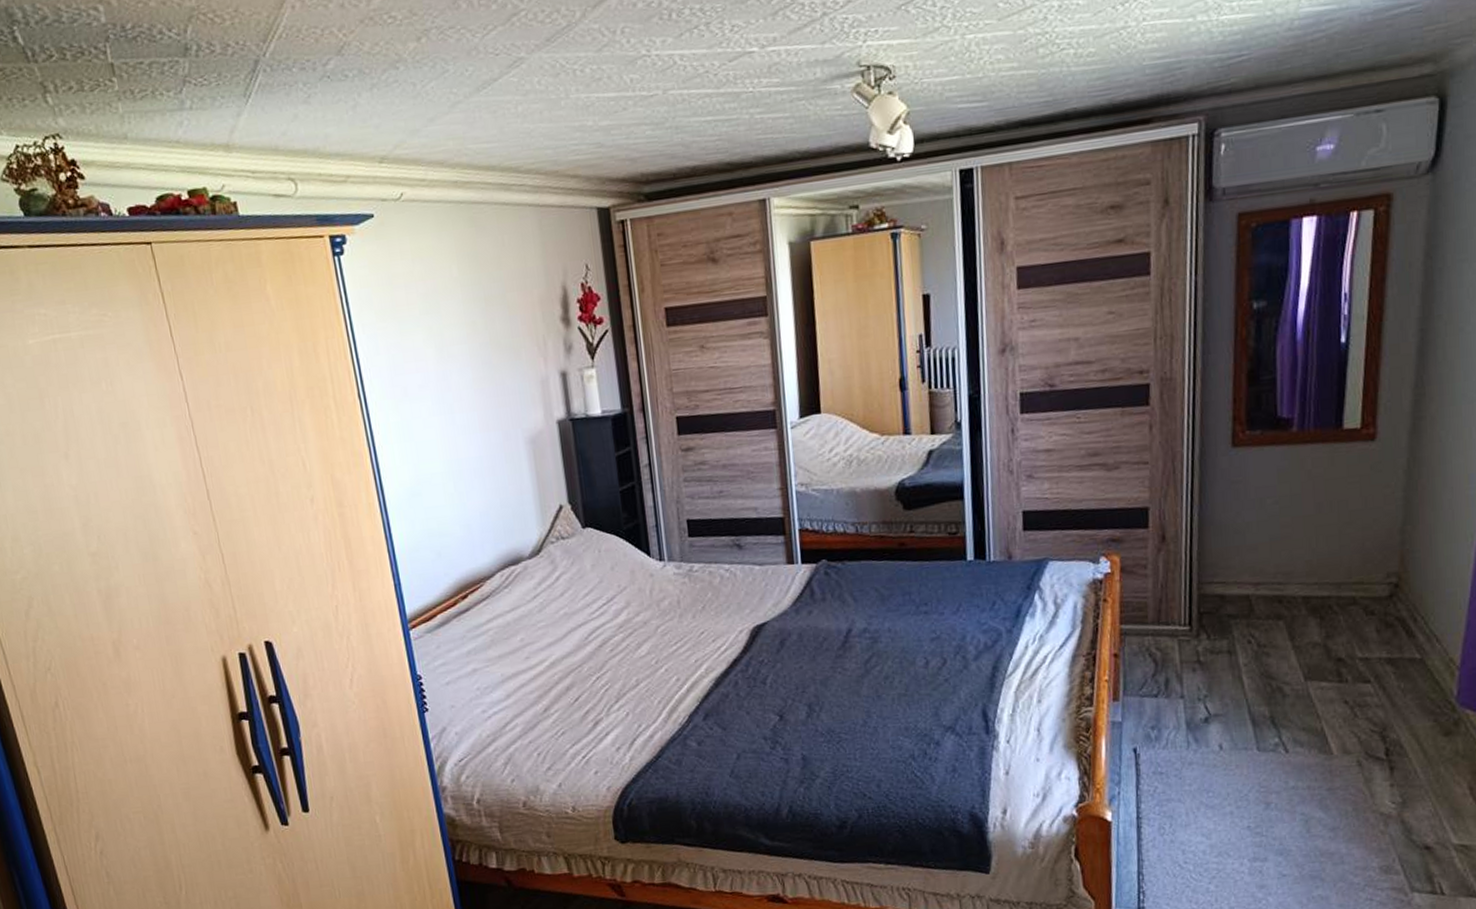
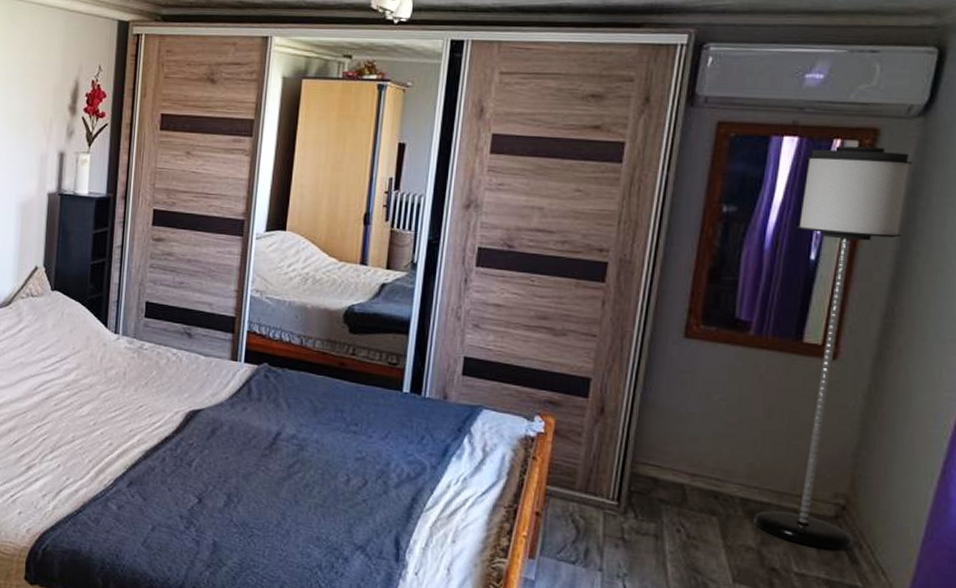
floor lamp: none [1316,213,1426,630] -> present [753,146,913,550]

